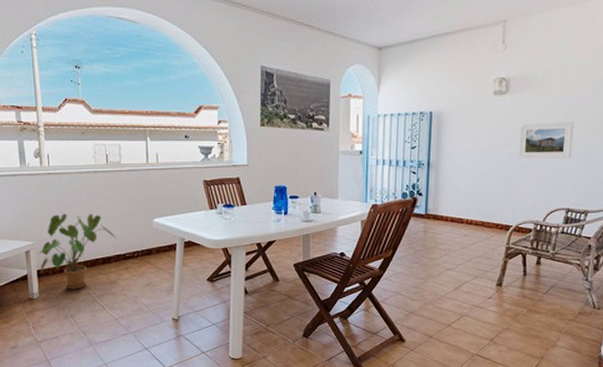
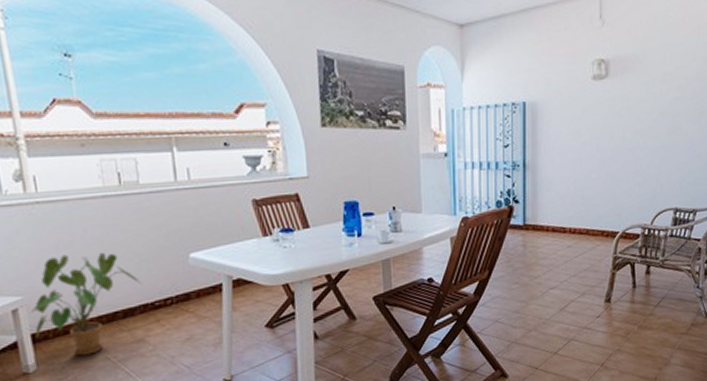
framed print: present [517,122,574,159] -> none [621,109,679,154]

